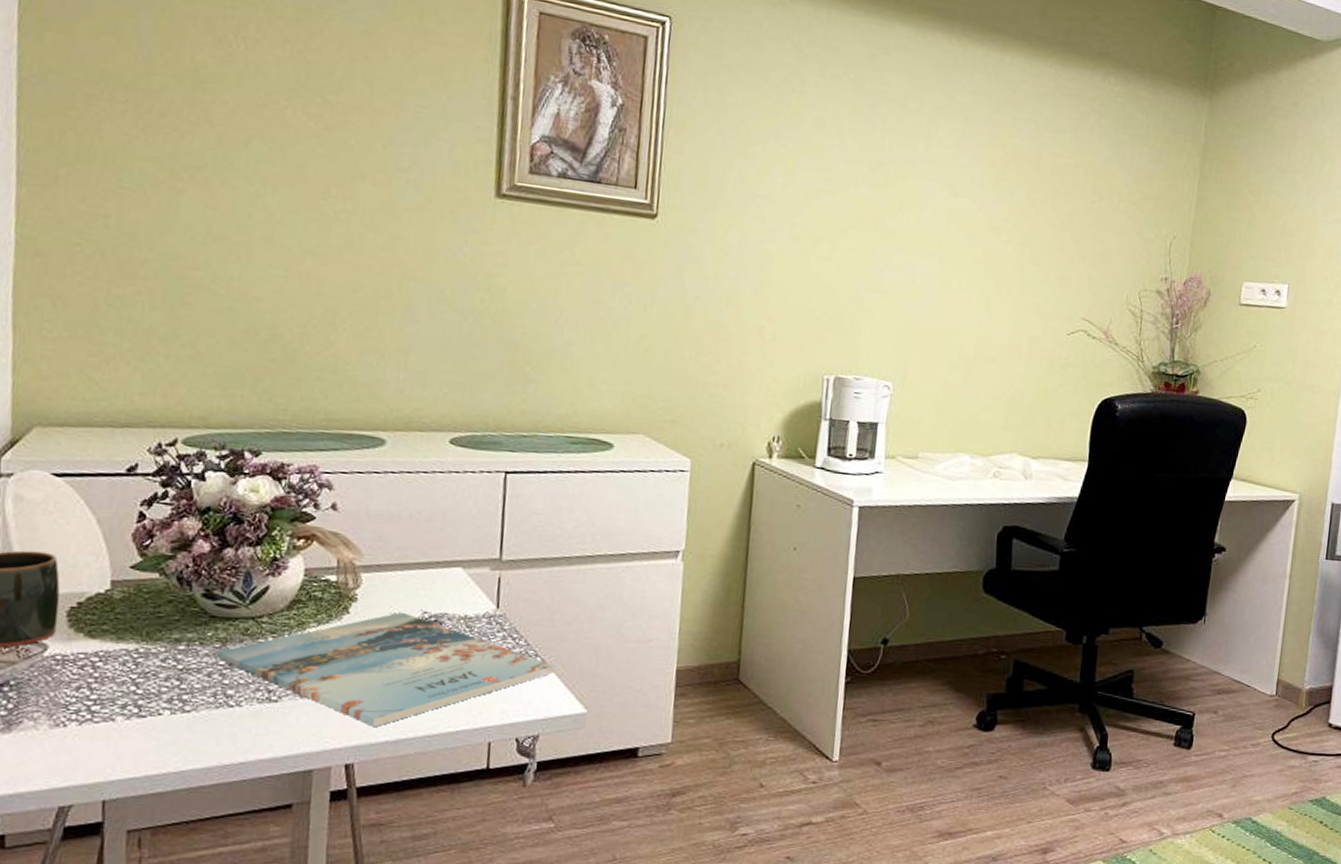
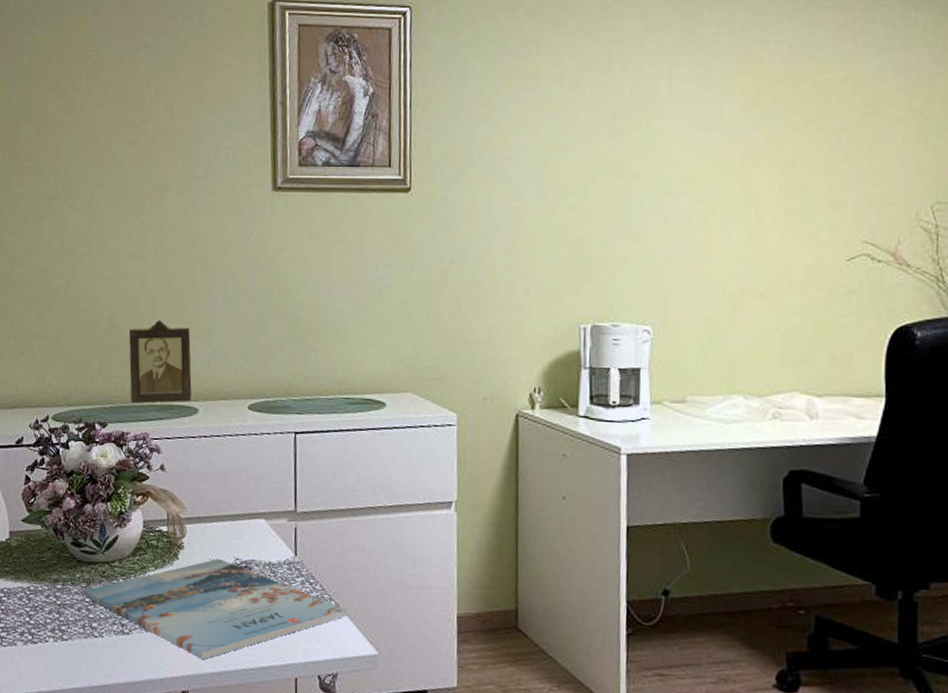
photo frame: none [295,333,381,432] -> present [129,320,192,404]

